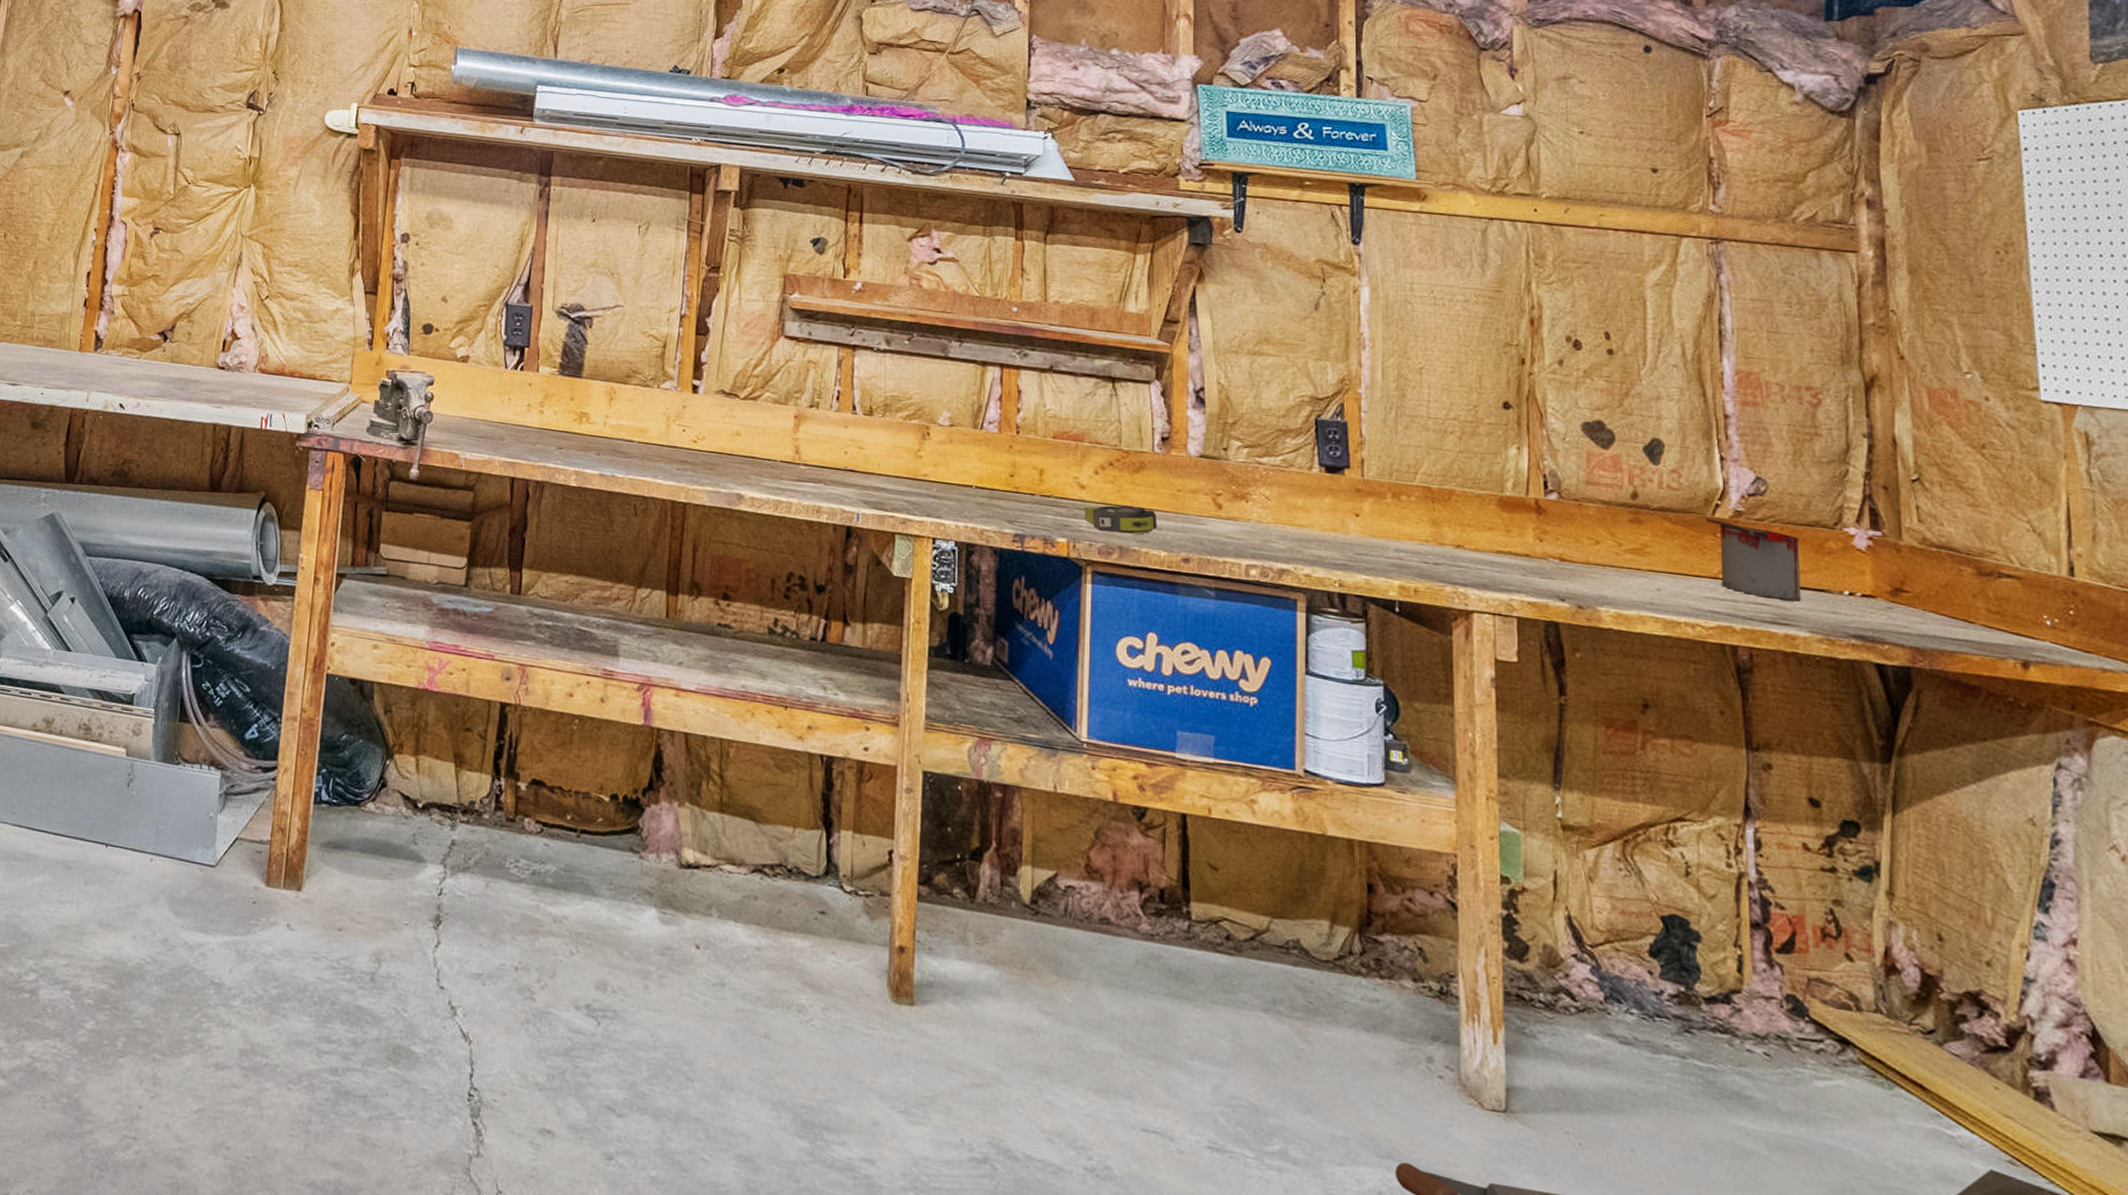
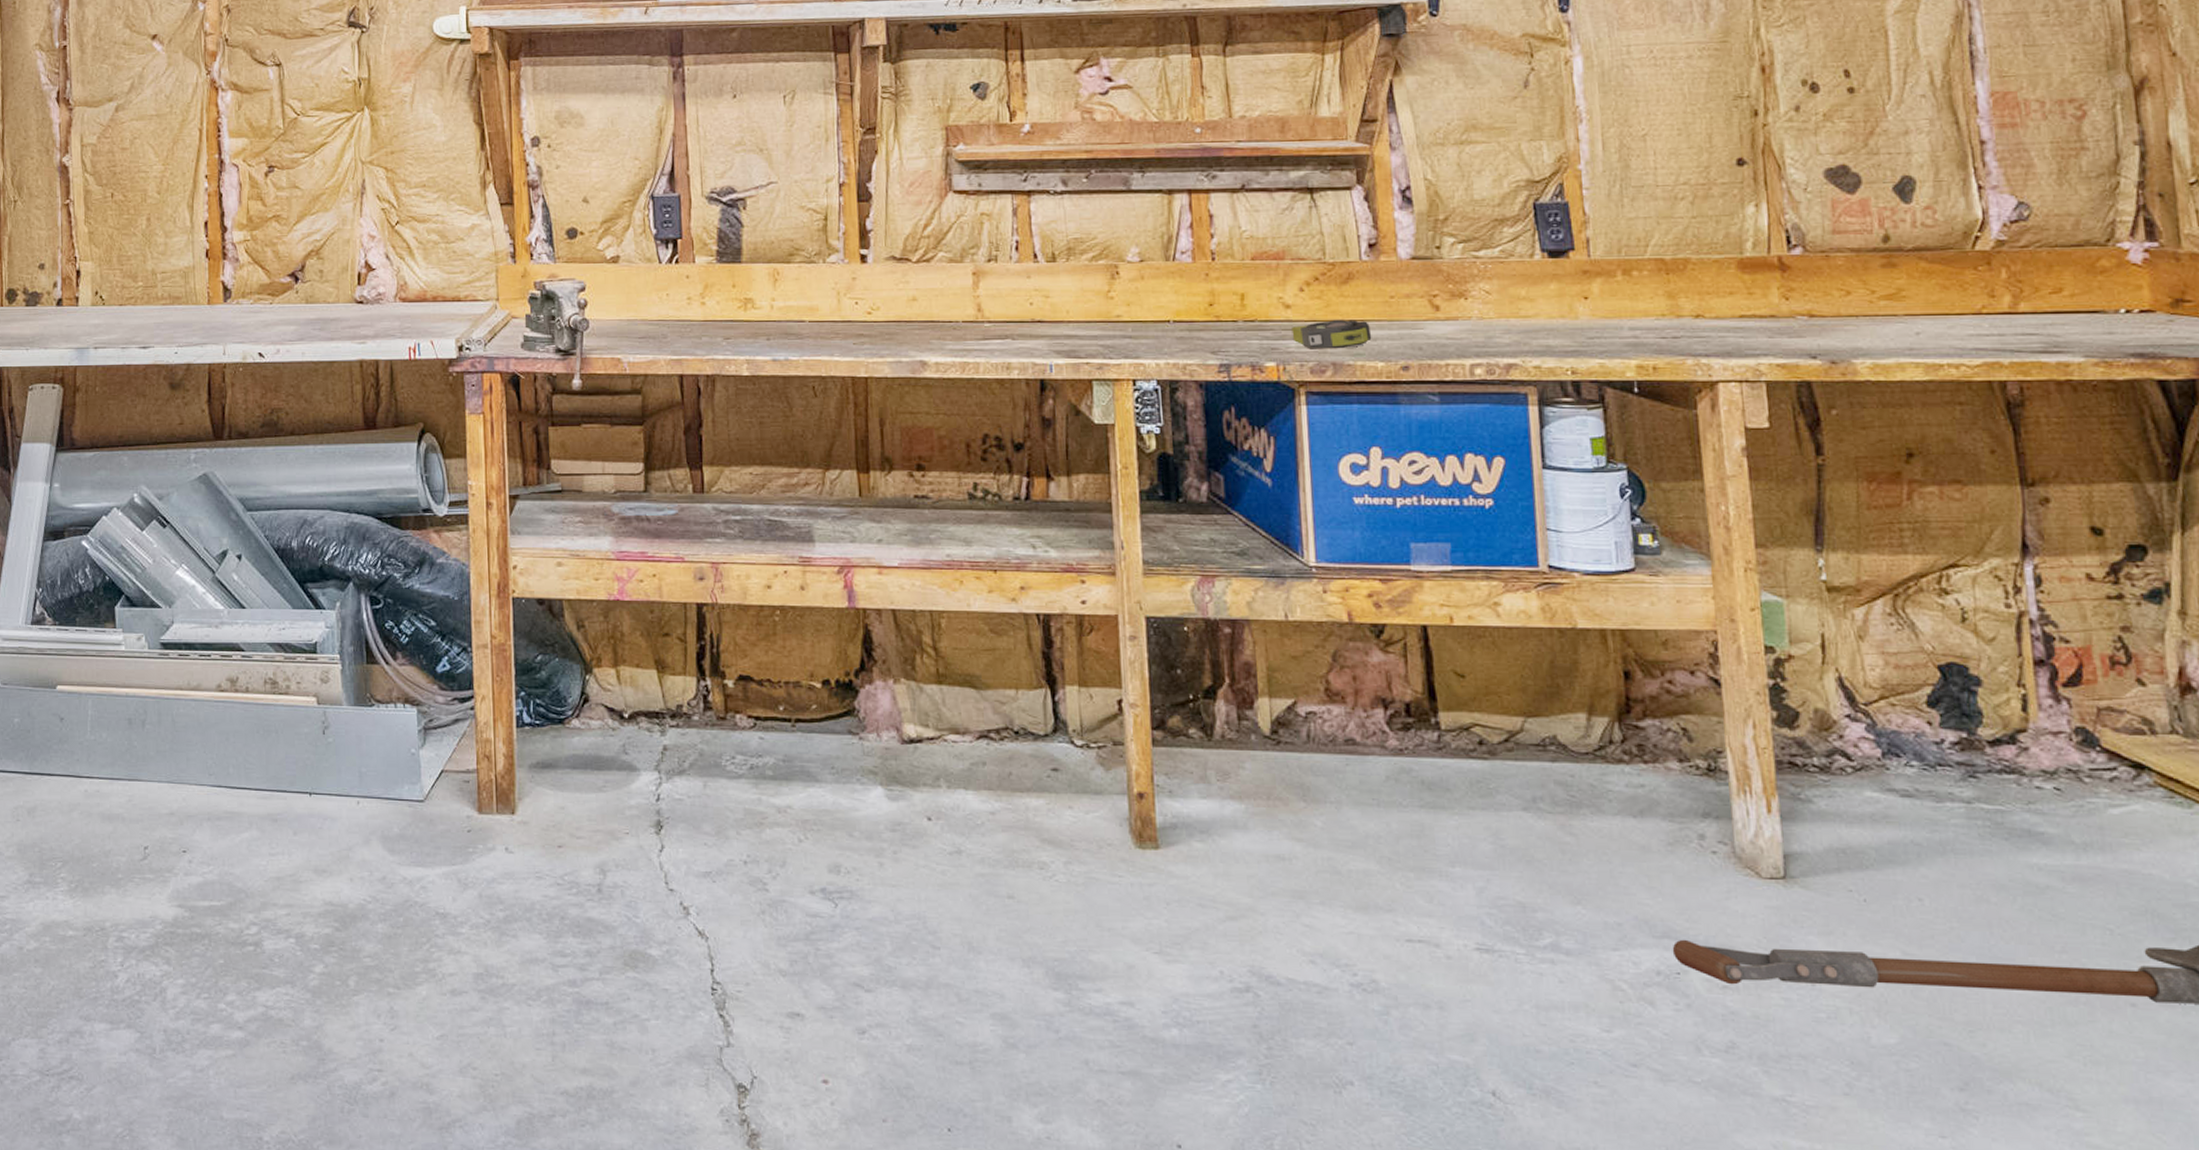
paint can: present [1705,518,1802,602] -> none [1965,252,2075,327]

